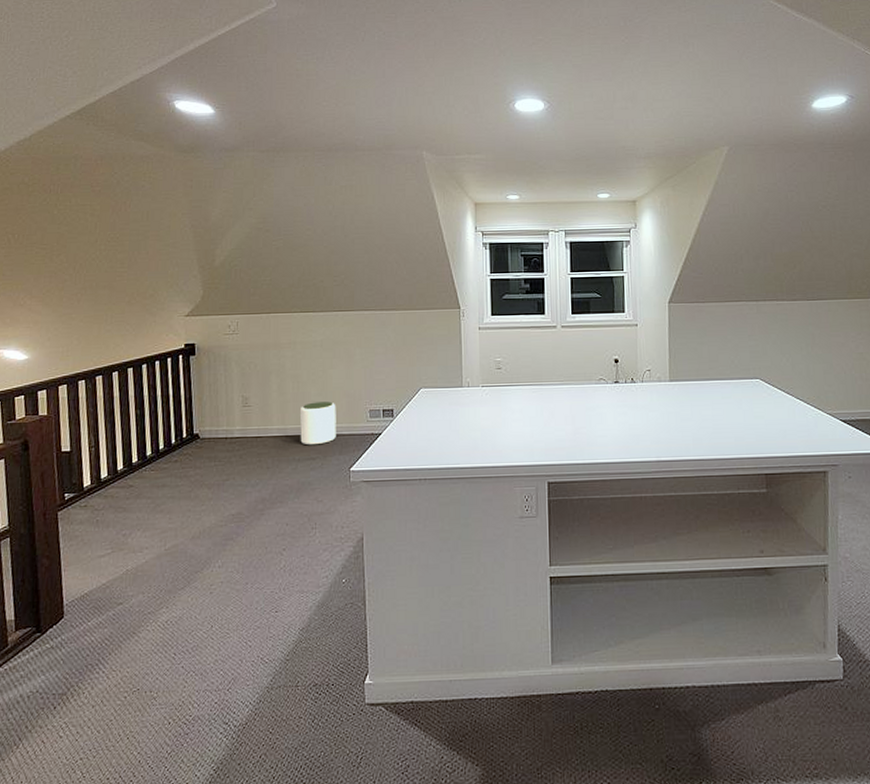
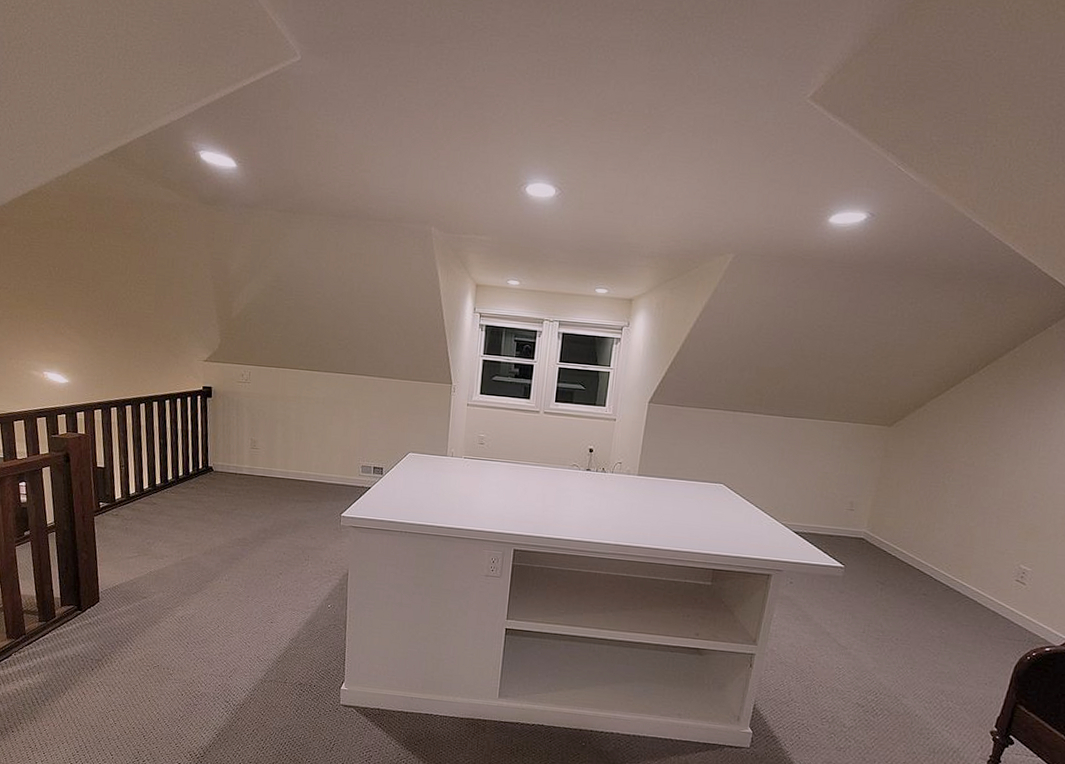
plant pot: present [300,401,336,446] -> none [299,452,333,491]

